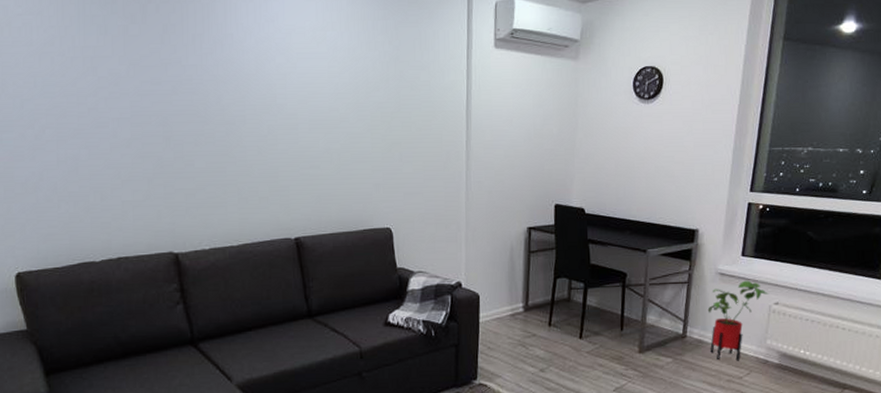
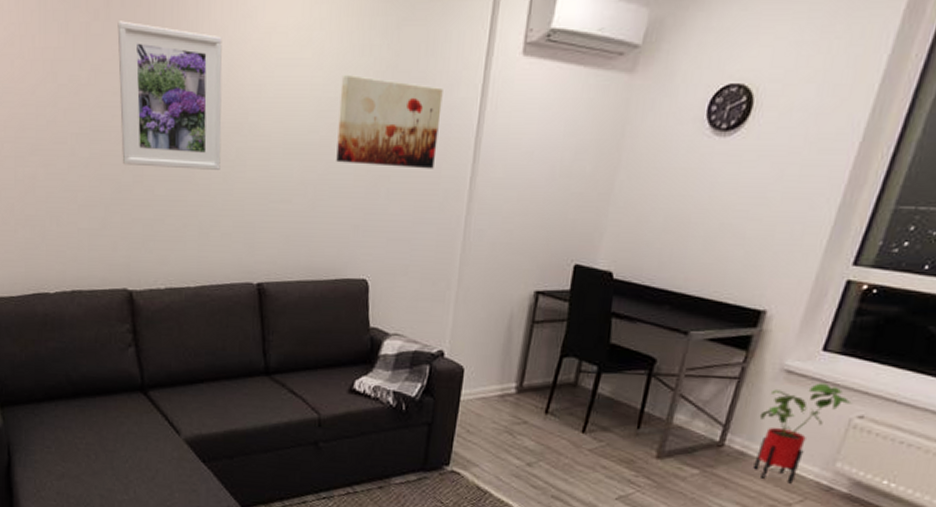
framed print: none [153,24,254,145] -> present [117,21,222,170]
wall art: none [353,65,437,136] -> present [336,75,443,169]

